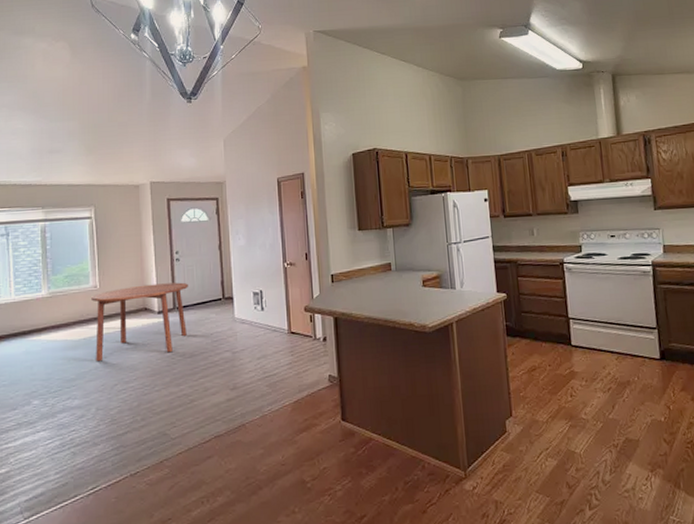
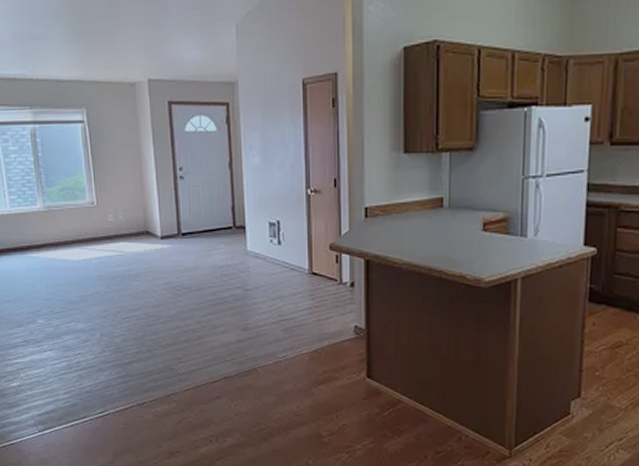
dining table: present [91,282,188,362] -> none [89,204,194,286]

